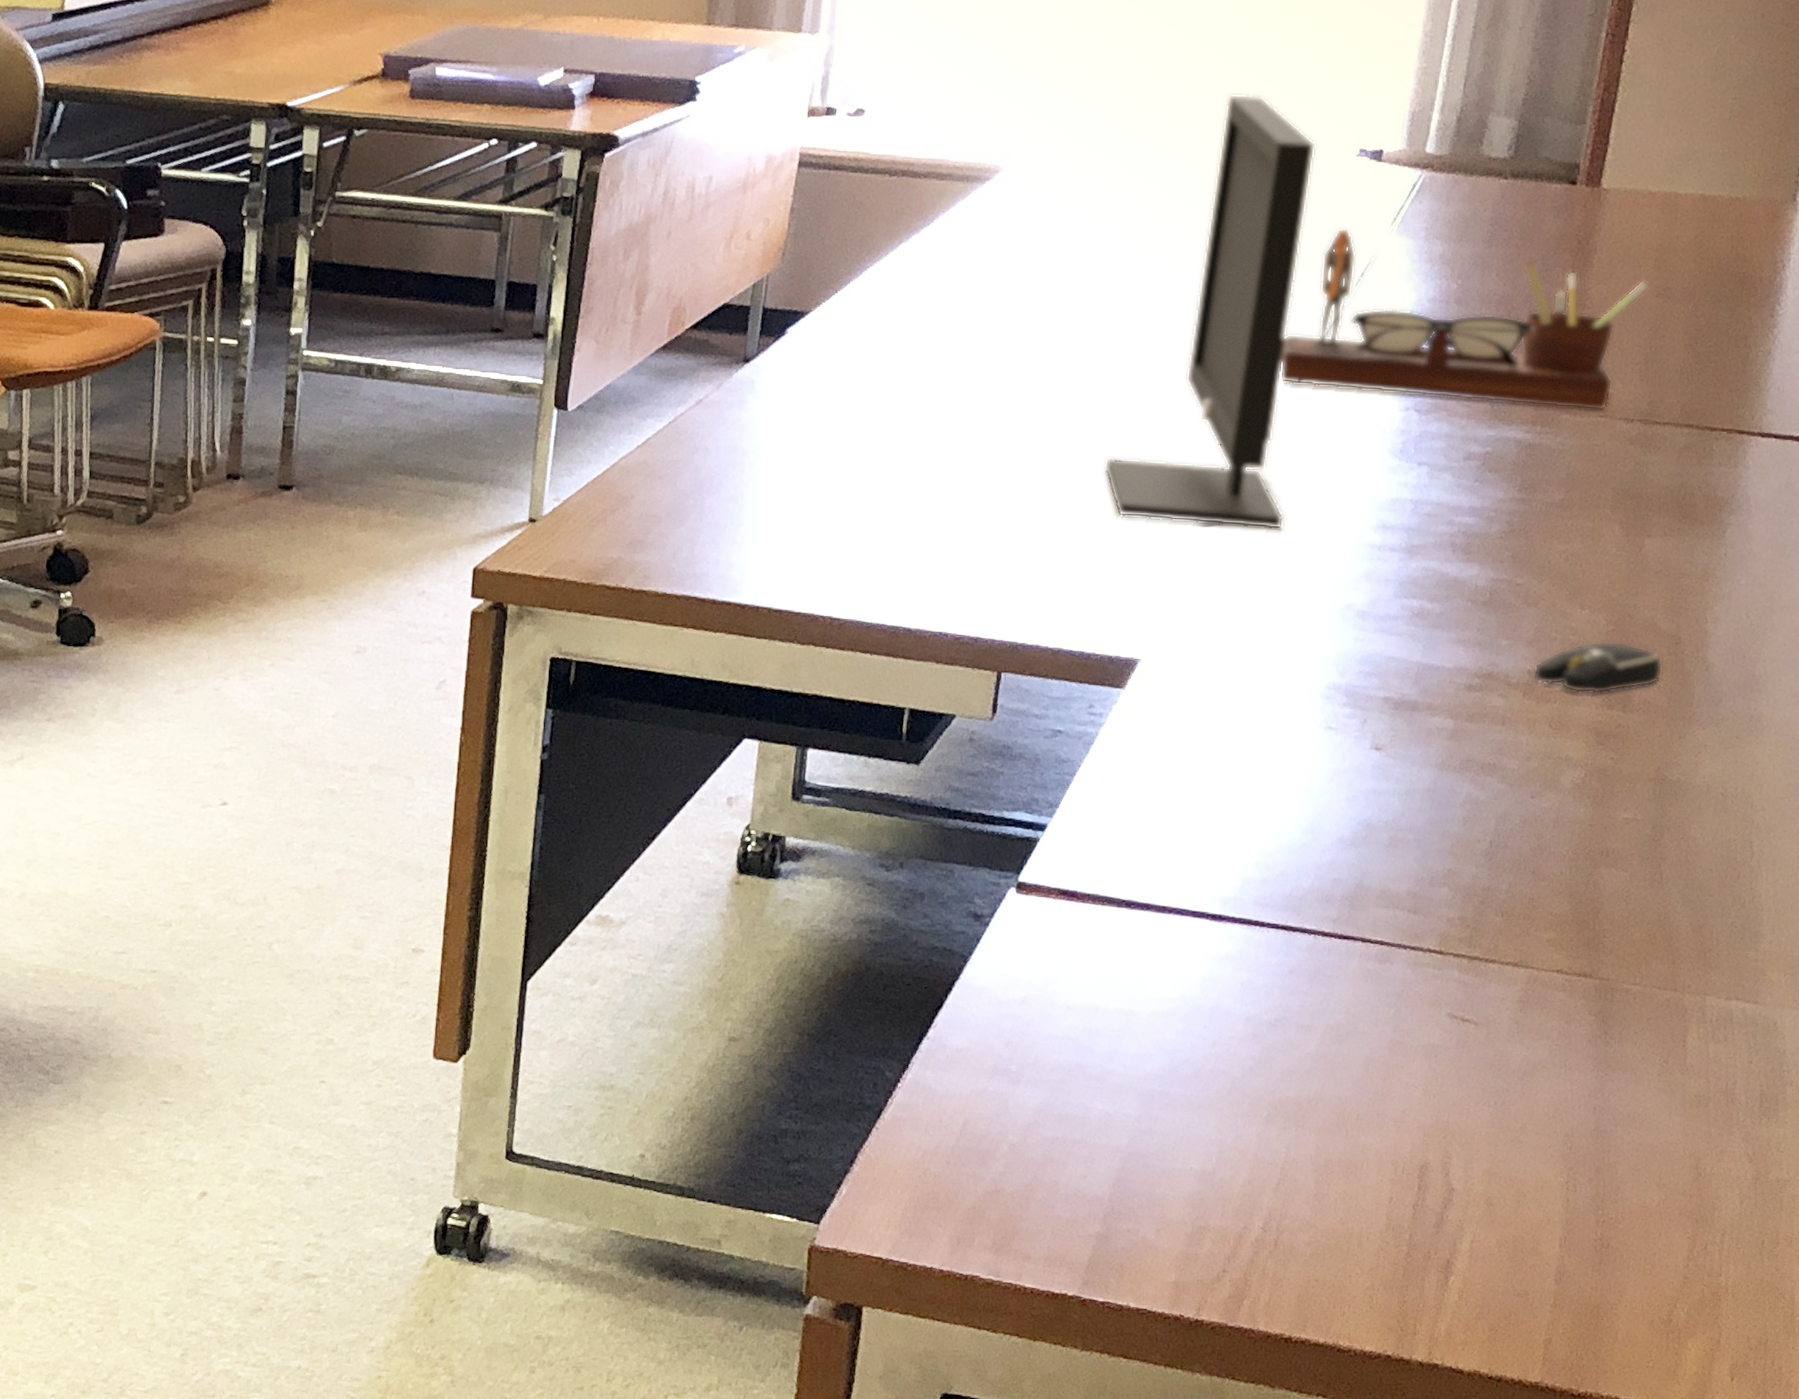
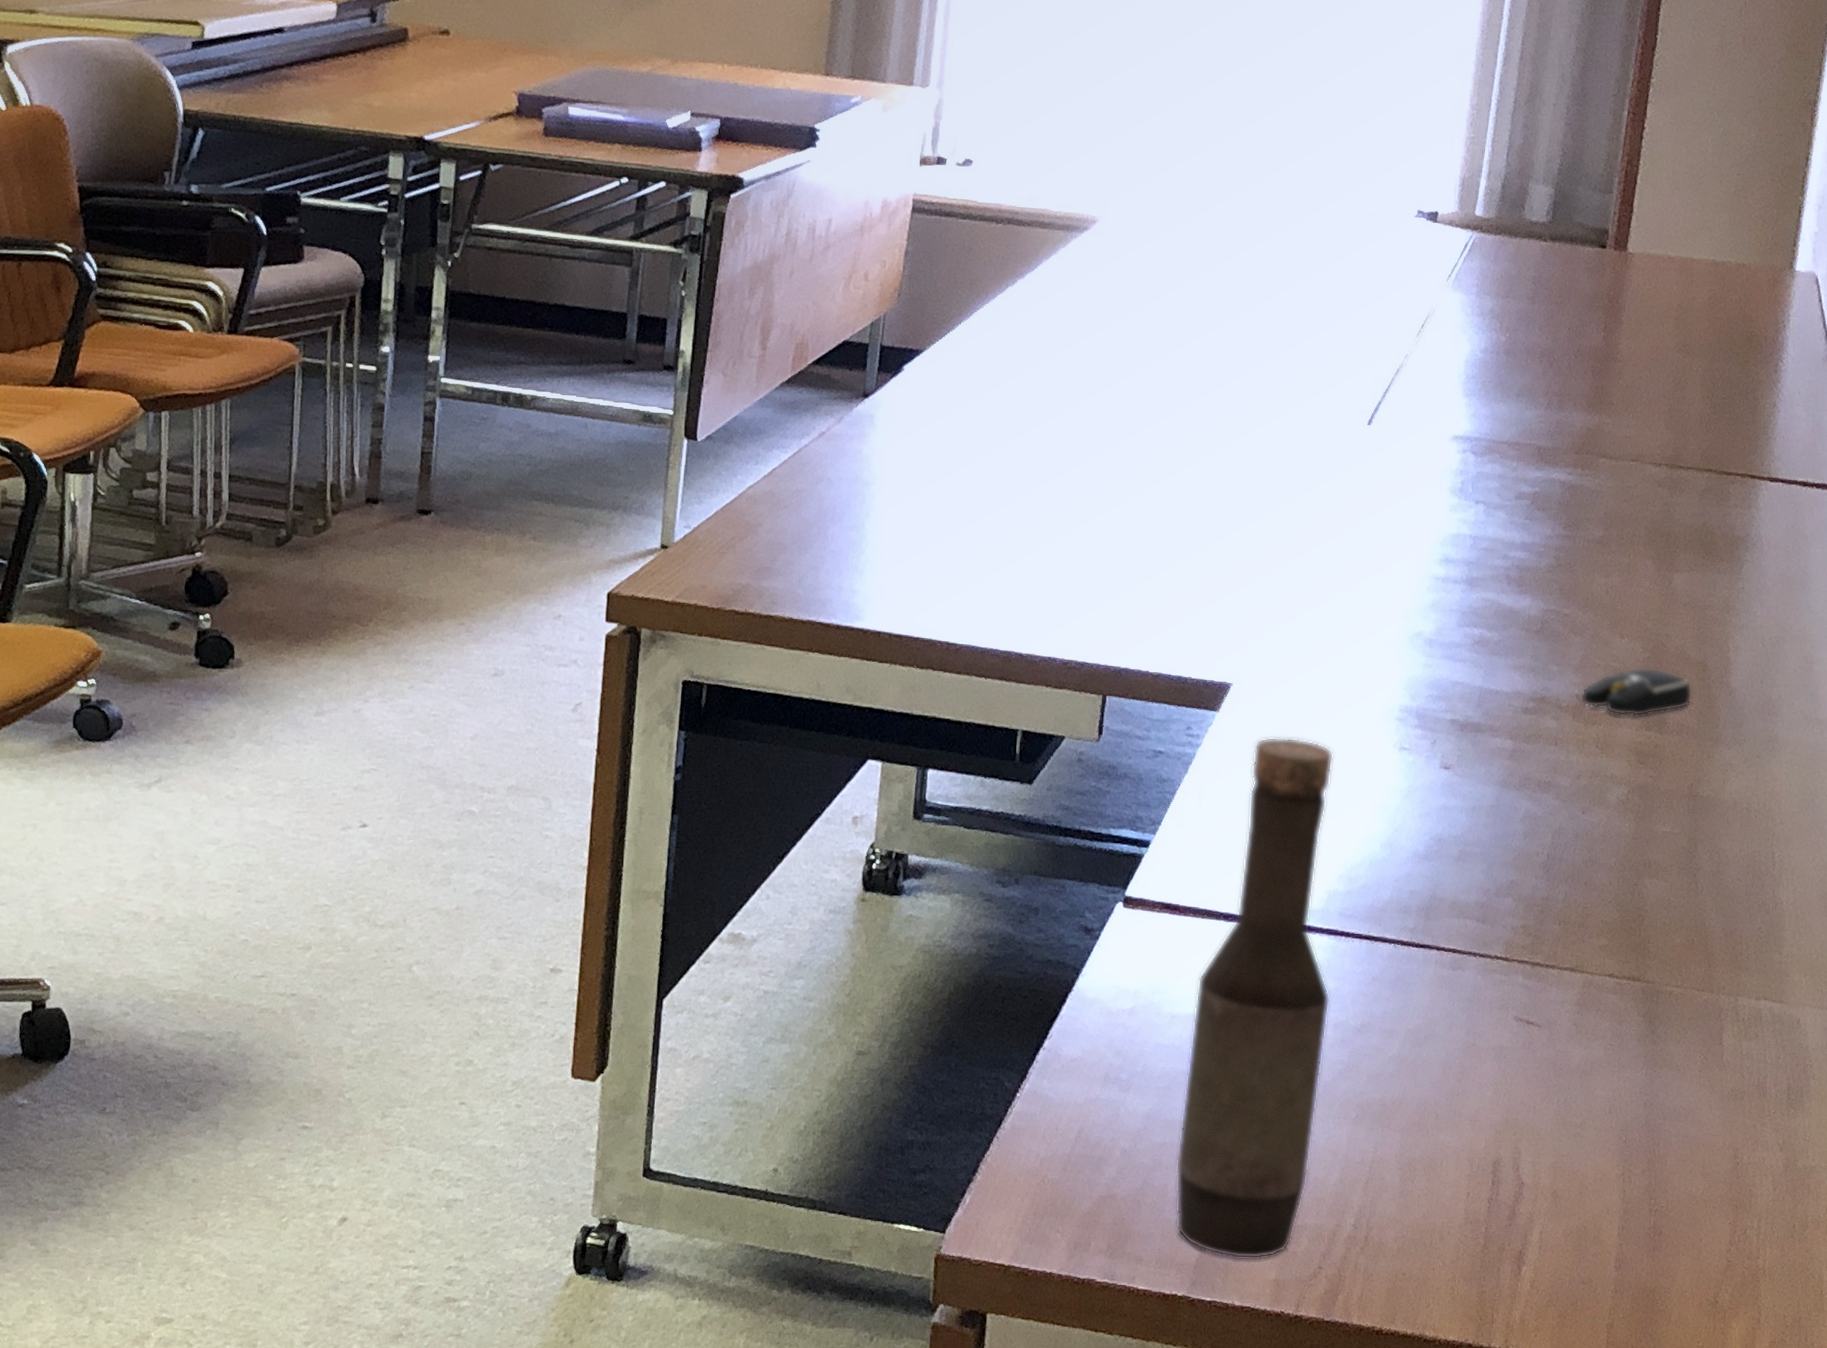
bottle: none [1067,715,1252,1260] -> present [1175,737,1334,1259]
monitor: present [1104,94,1316,530] -> none [1196,156,1379,562]
desk organizer: present [1280,227,1649,411] -> none [1352,282,1671,456]

